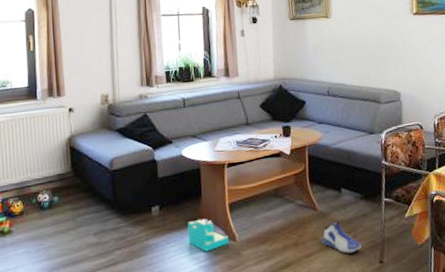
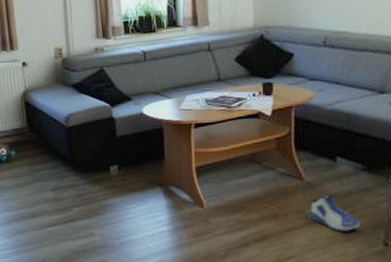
toy blocks: present [187,218,229,252] -> none [149,181,195,216]

